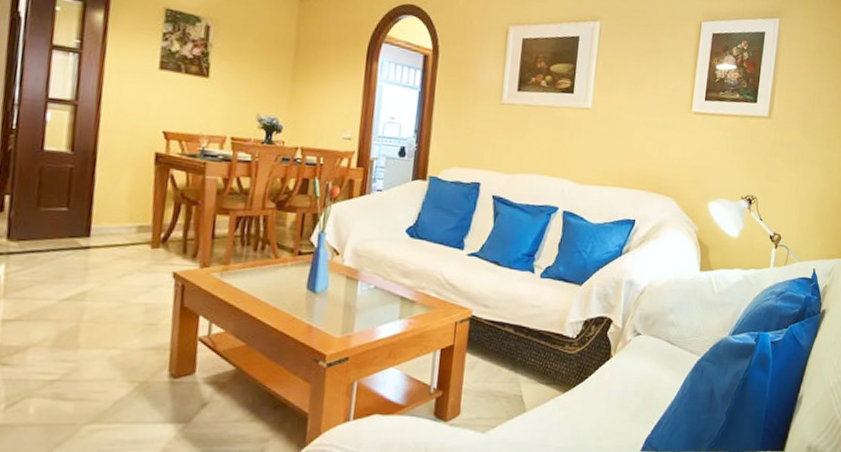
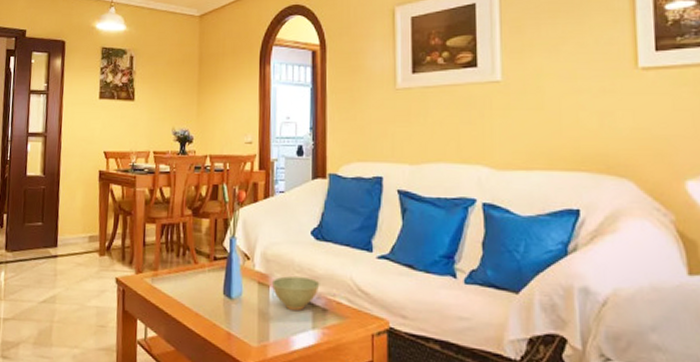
bowl: none [360,271,411,304] -> present [271,276,320,311]

